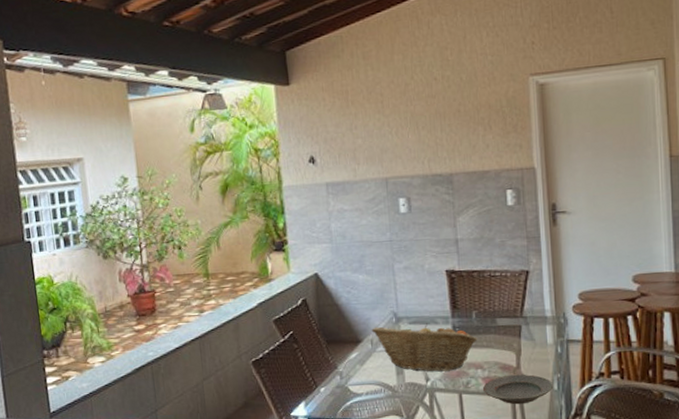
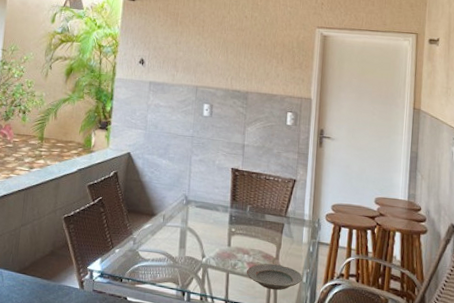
fruit basket: present [371,323,478,372] -> none [165,205,249,252]

